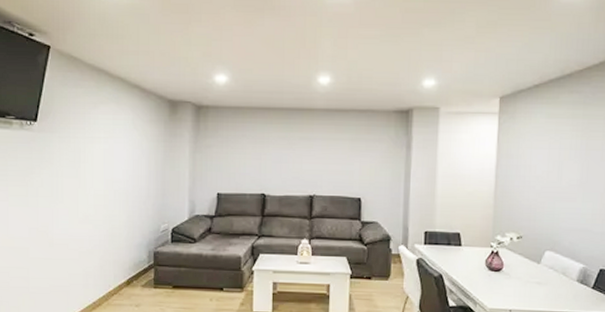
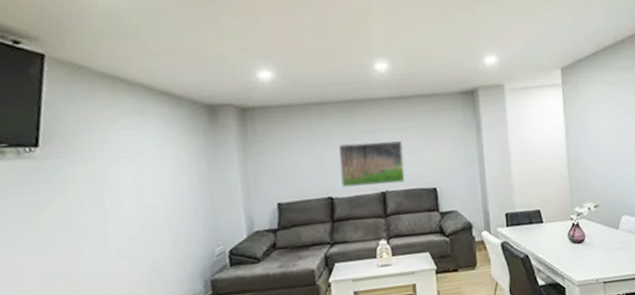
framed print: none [274,147,335,189] -> present [338,141,405,187]

